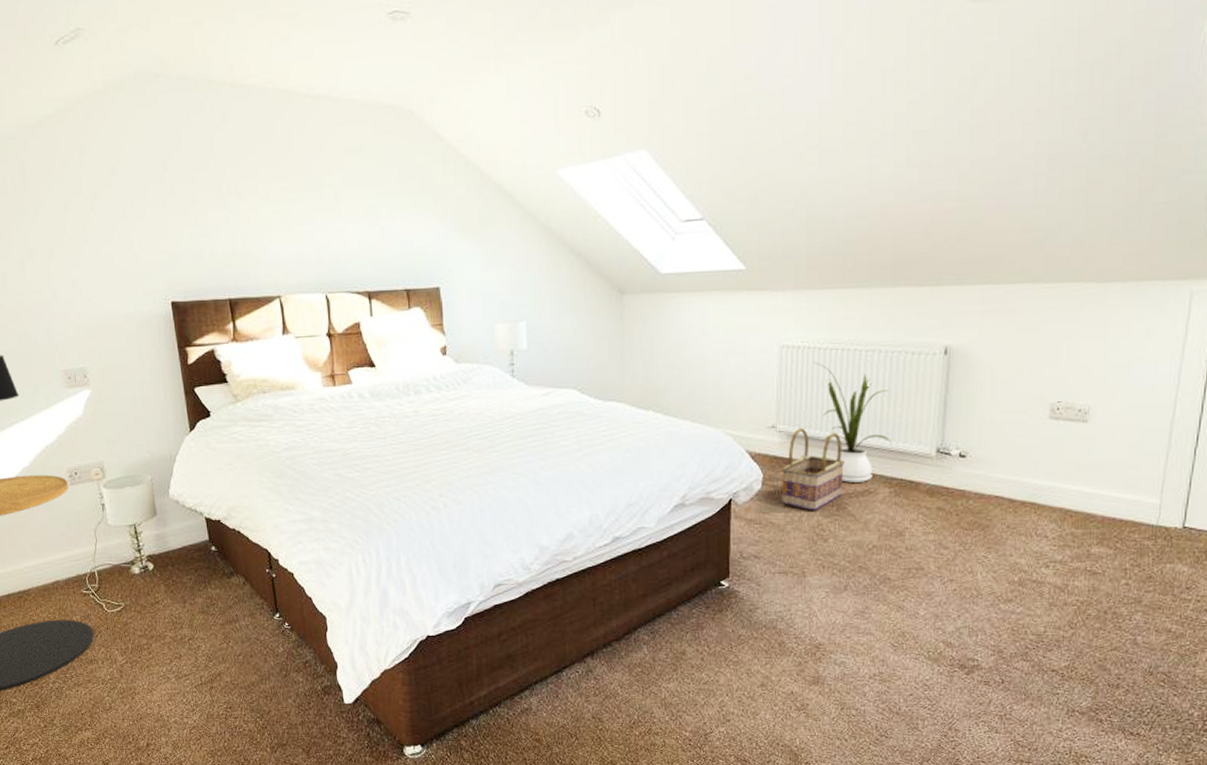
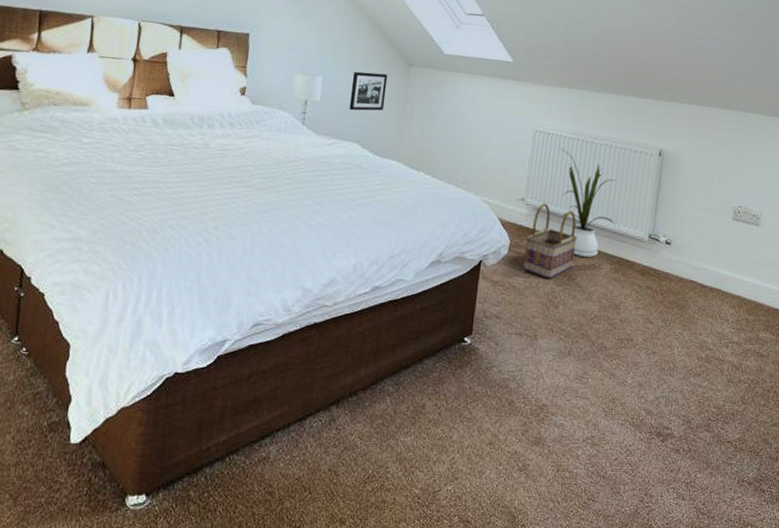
picture frame: none [558,308,599,355] -> present [349,71,388,111]

